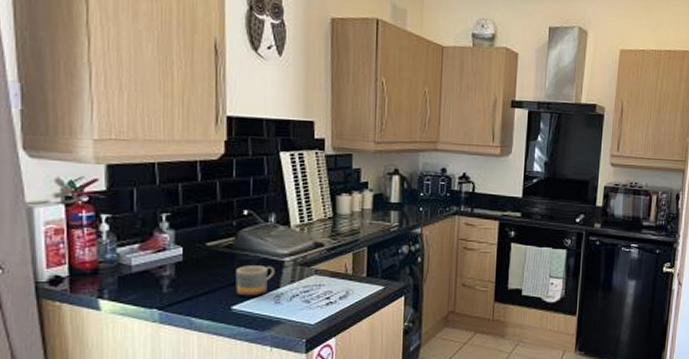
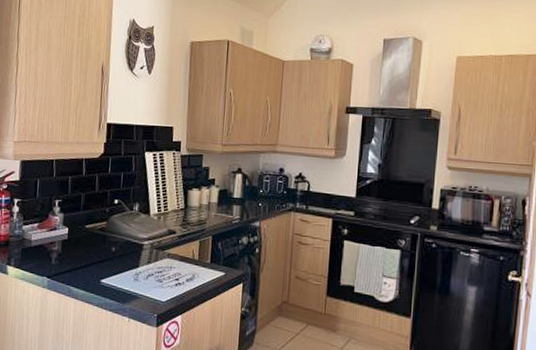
mug: present [236,265,275,297] -> none [105,246,136,274]

